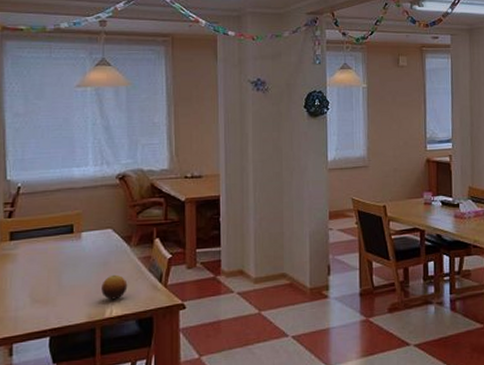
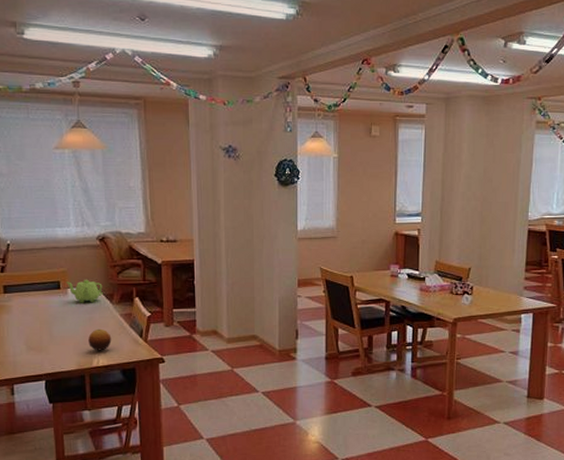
teapot: none [79,221,120,248] -> present [65,279,103,303]

